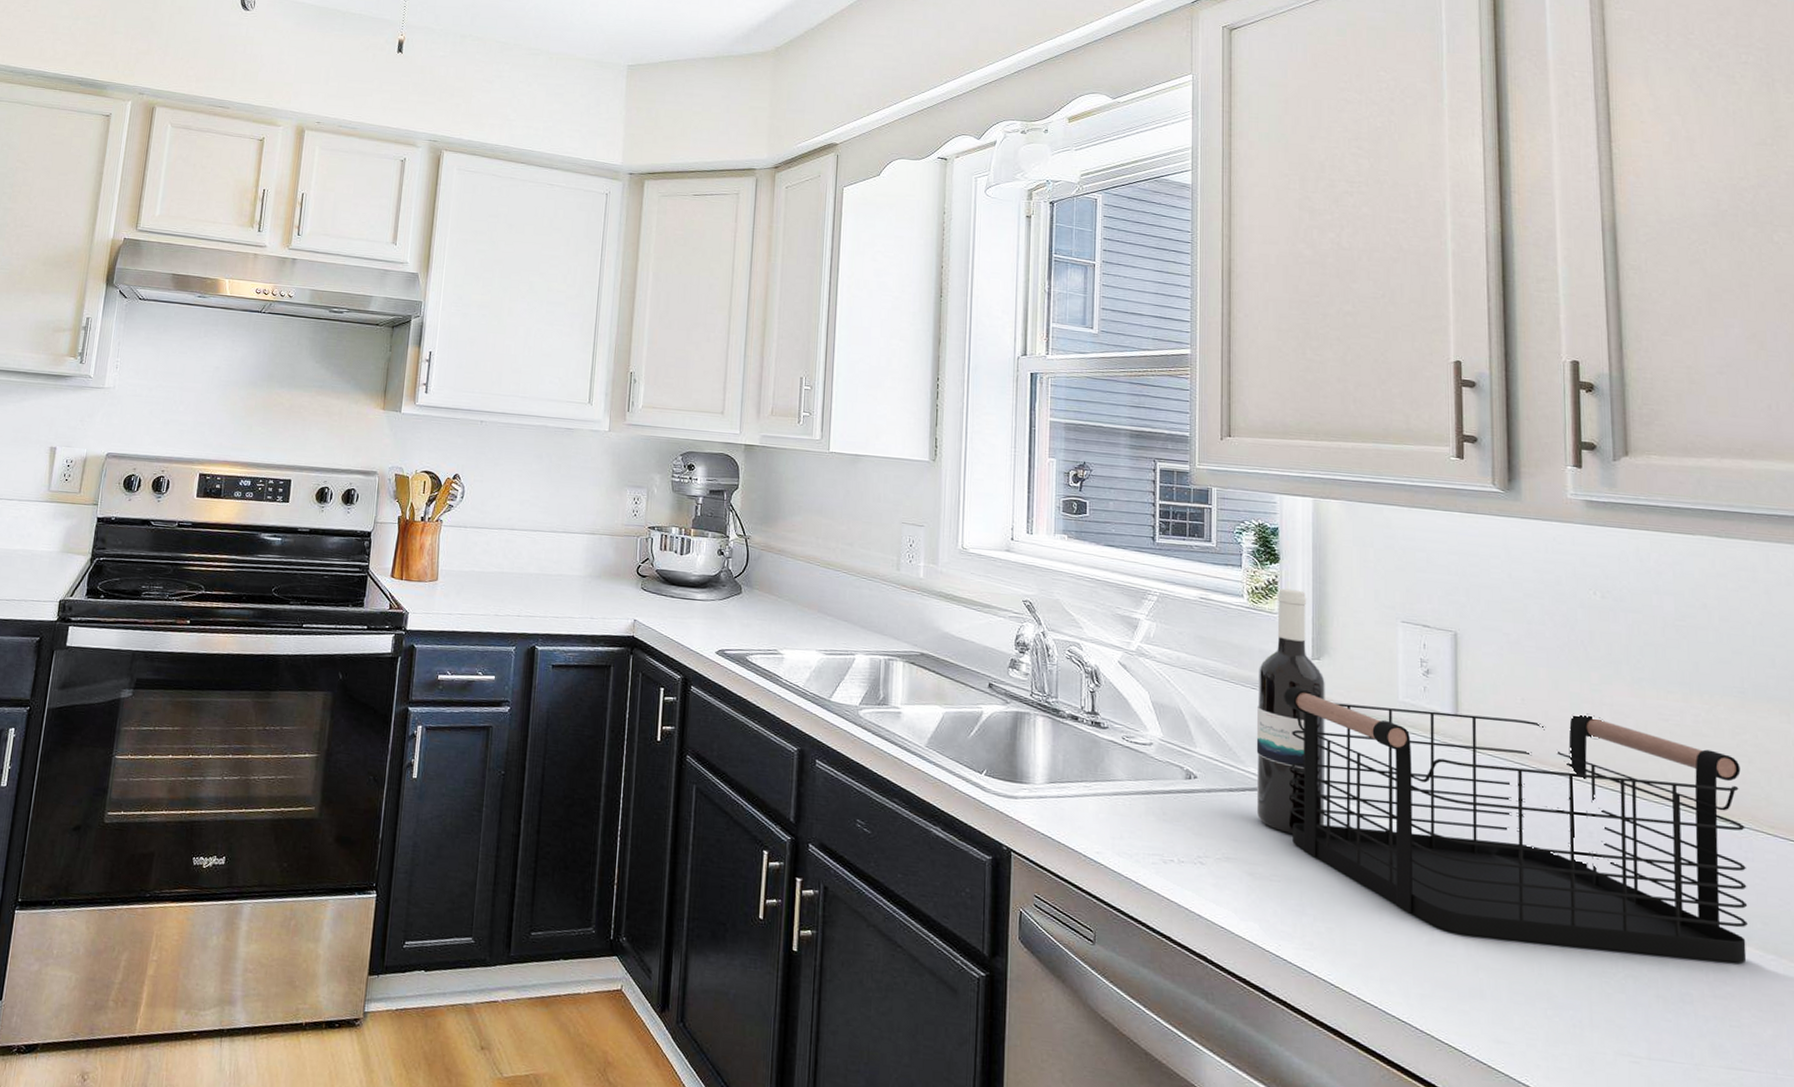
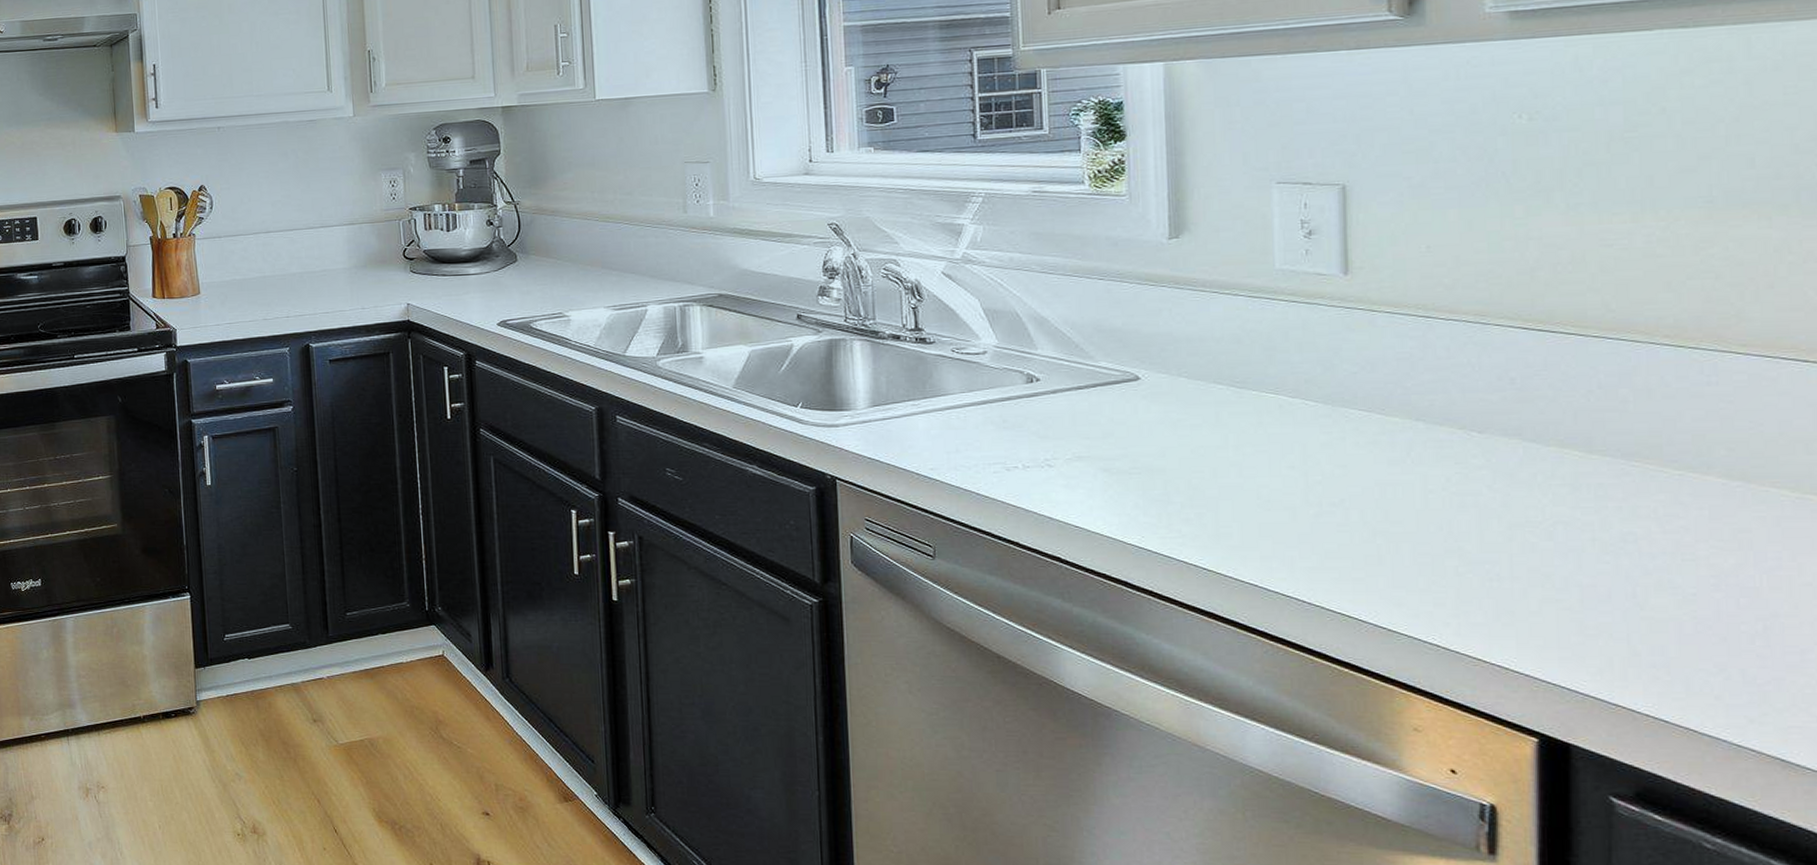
wine bottle: present [1256,588,1326,834] -> none [1105,166,1191,424]
dish rack: present [1284,686,1748,964] -> none [1137,251,1709,503]

